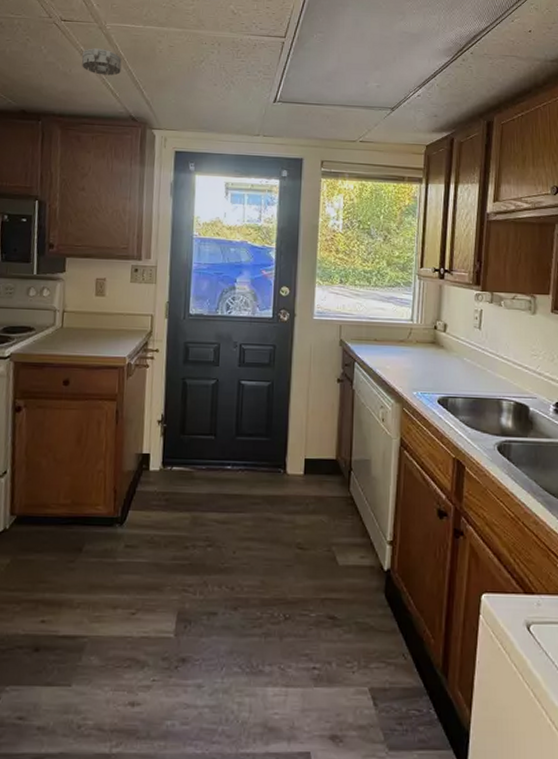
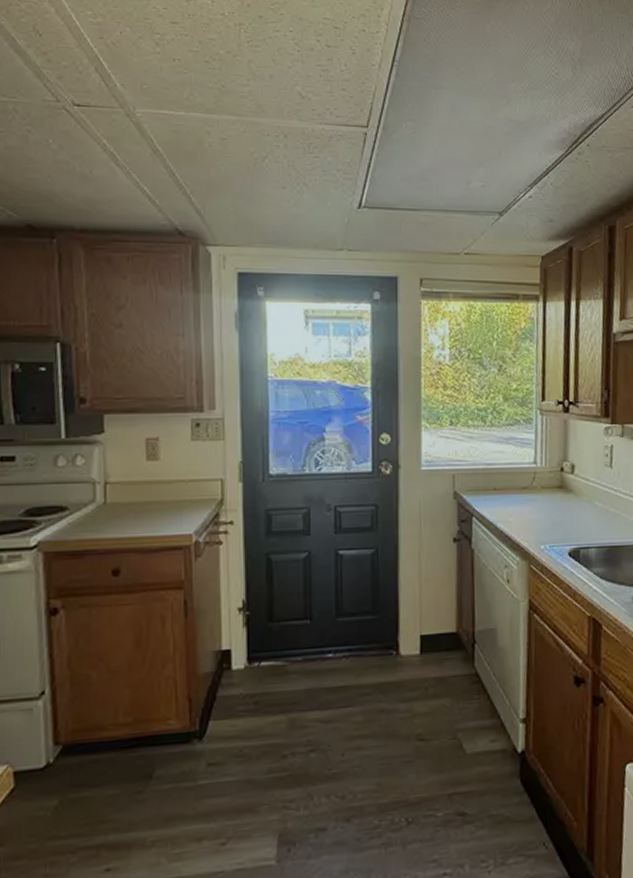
smoke detector: present [81,48,122,76] -> none [105,141,160,178]

